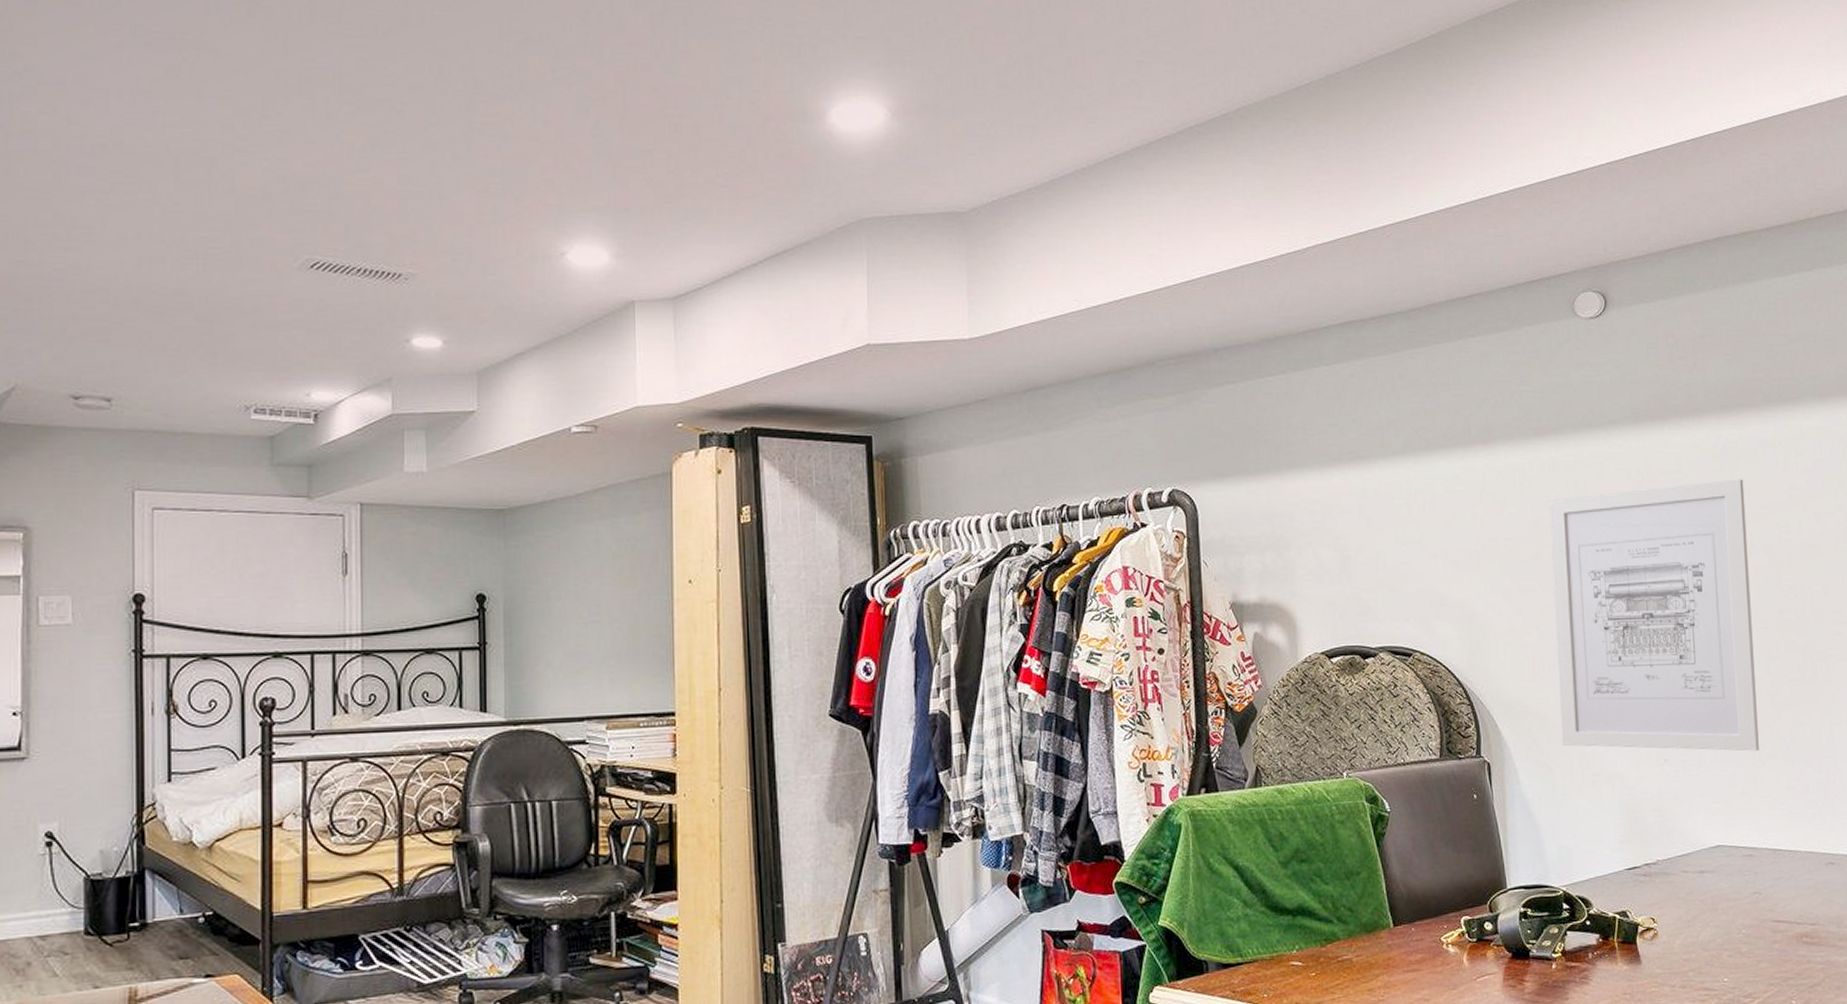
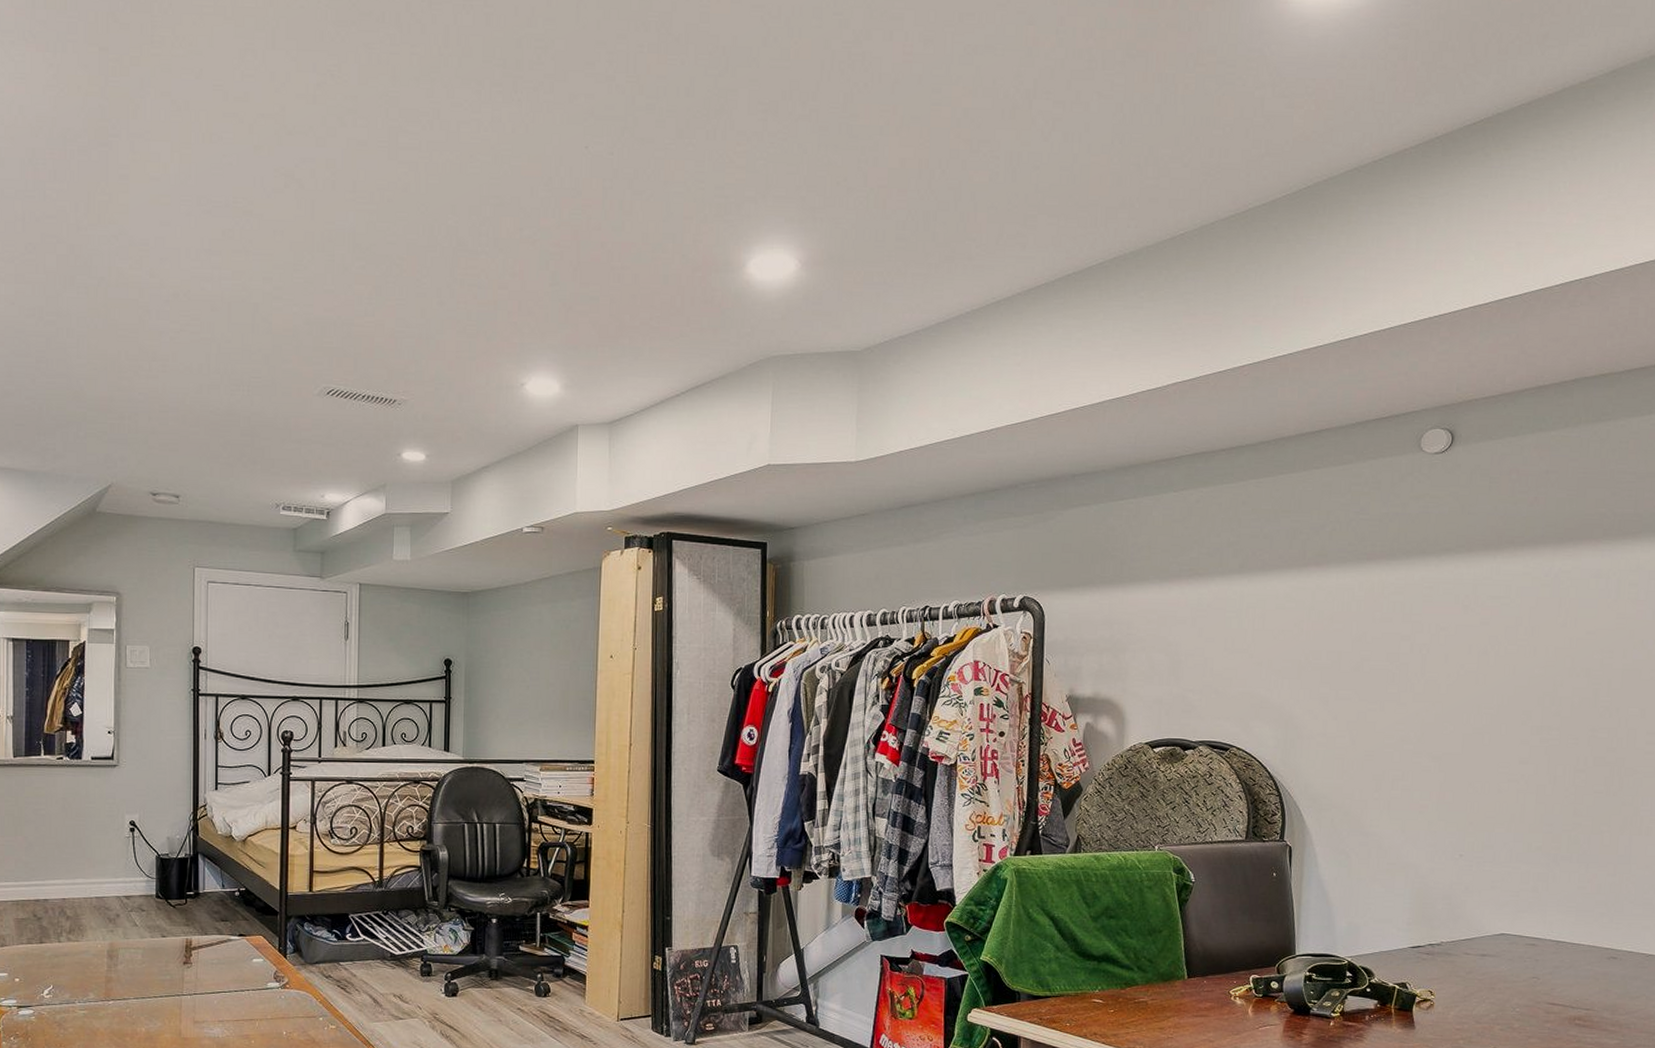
wall art: present [1549,479,1759,751] -> none [1362,606,1572,853]

